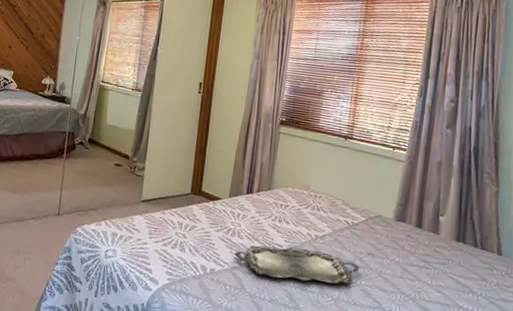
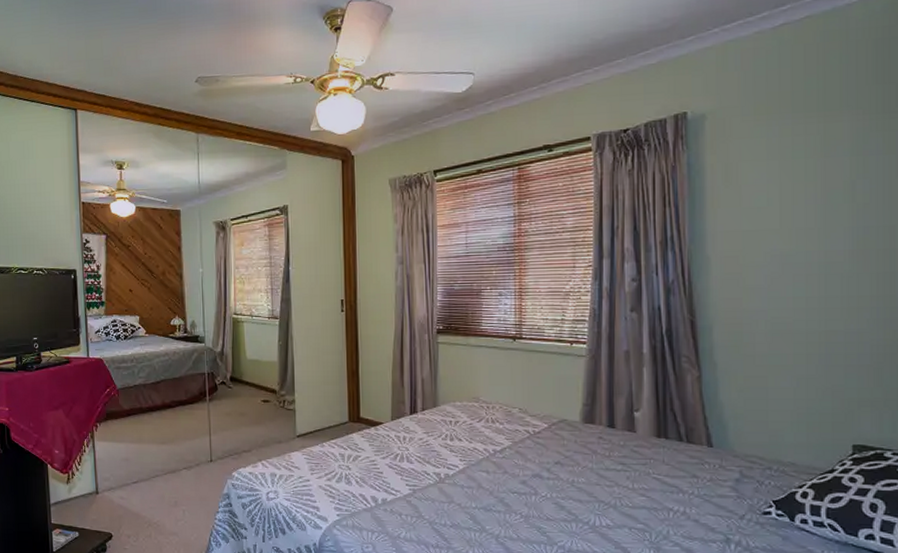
serving tray: present [234,245,360,284] -> none [406,467,548,501]

